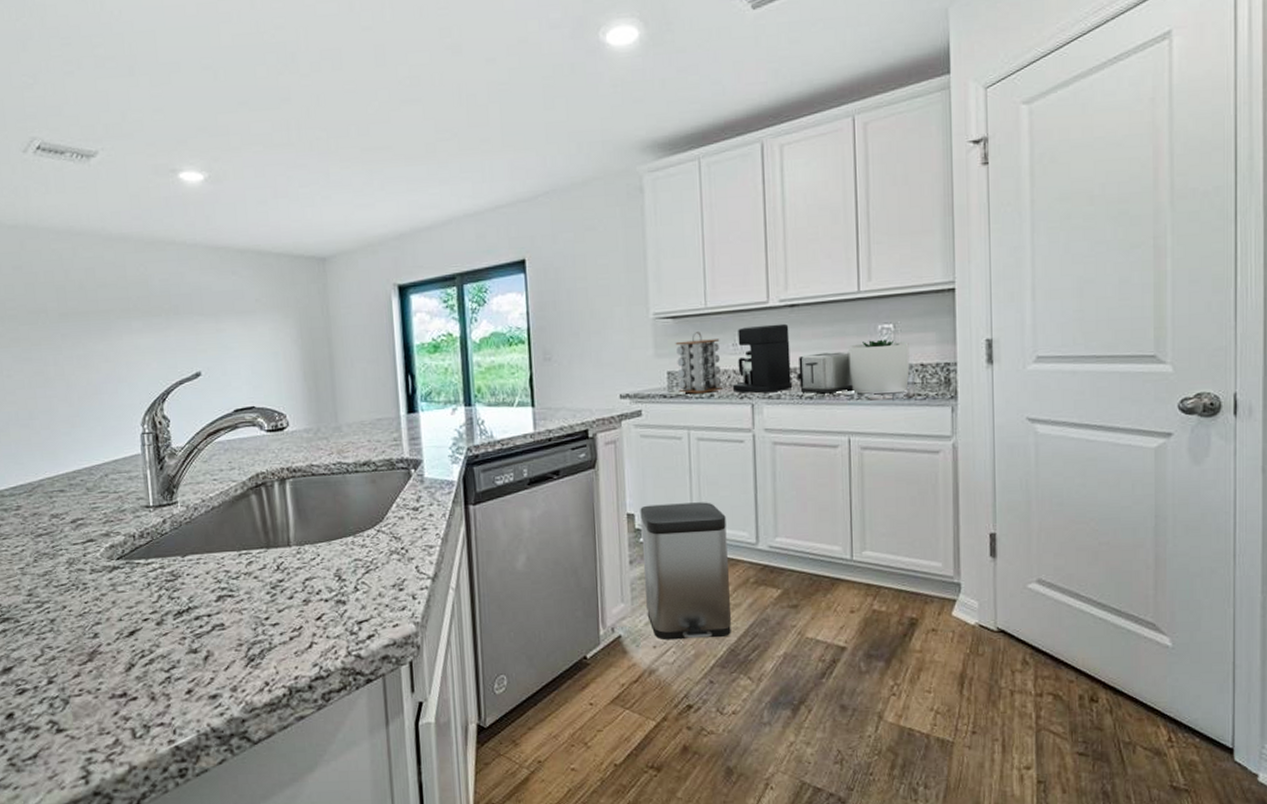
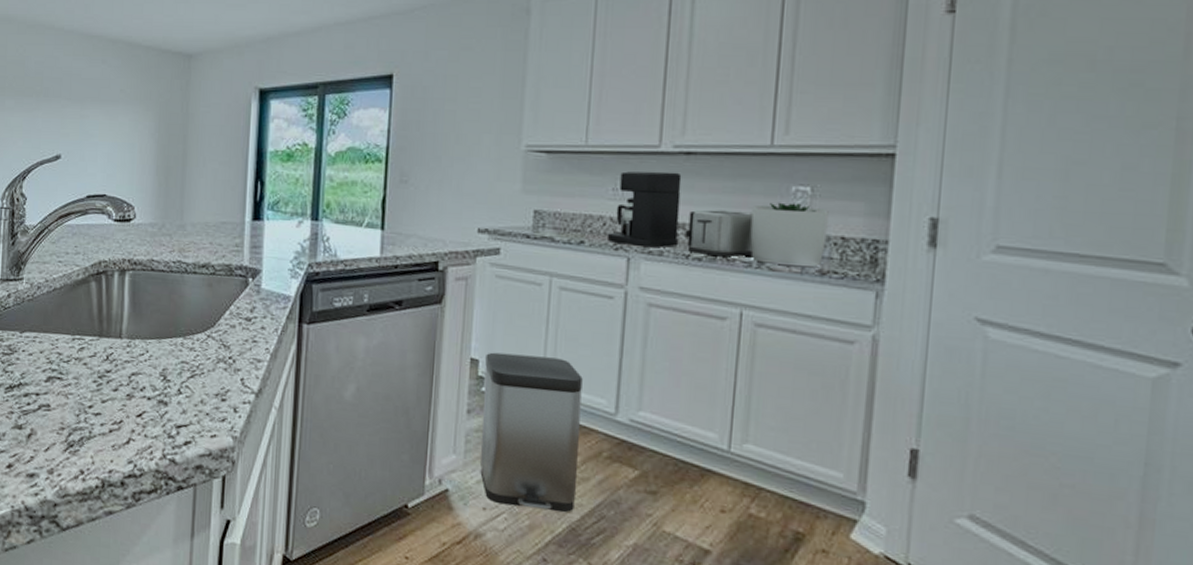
spice rack: present [675,330,722,395] -> none [544,169,599,240]

